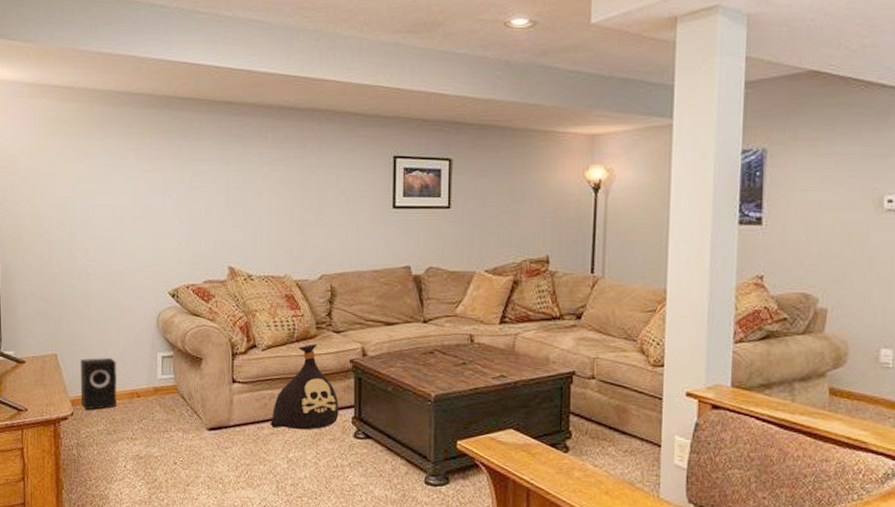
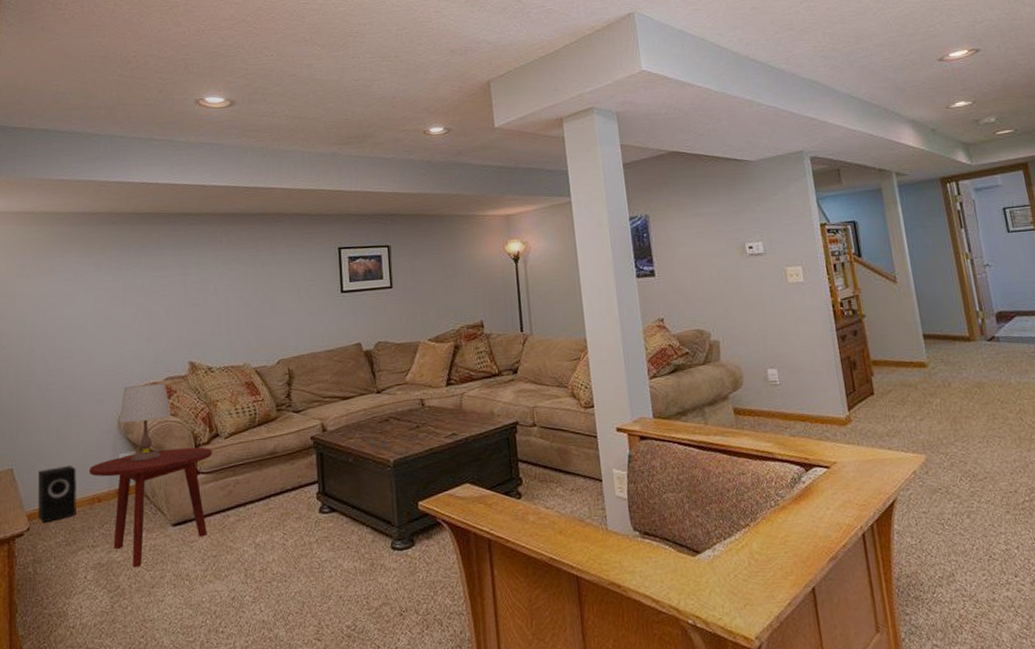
side table: none [128,354,249,465] -> present [88,447,212,569]
table lamp: none [157,285,209,363] -> present [119,383,171,462]
bag: present [270,344,339,430] -> none [236,425,304,514]

